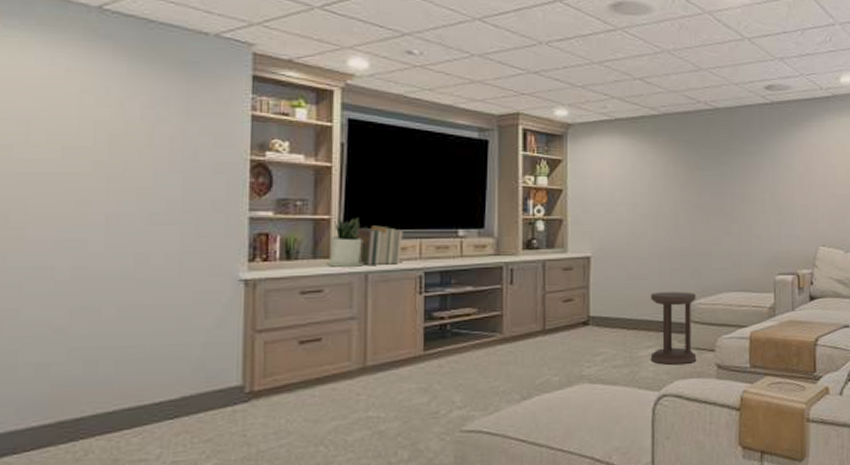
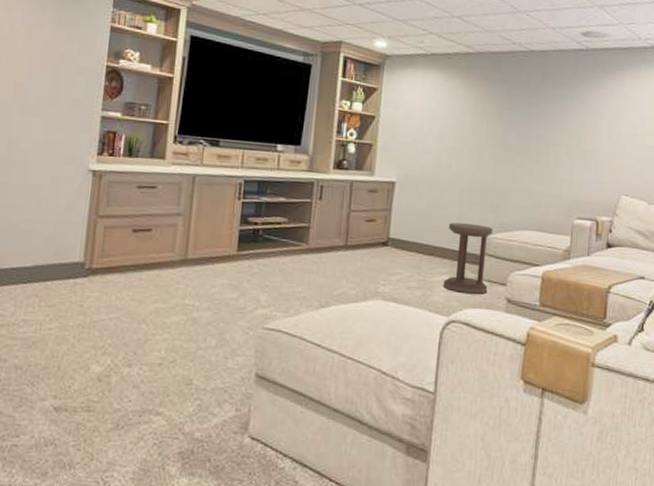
planter: present [327,216,363,269] -> none [161,122,194,170]
books: present [356,225,403,267] -> none [188,133,229,171]

